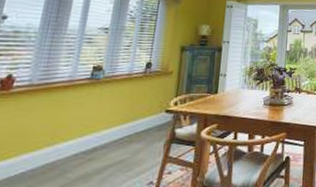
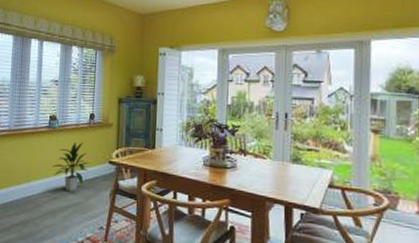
indoor plant: none [91,93,141,149] -> present [52,141,89,192]

